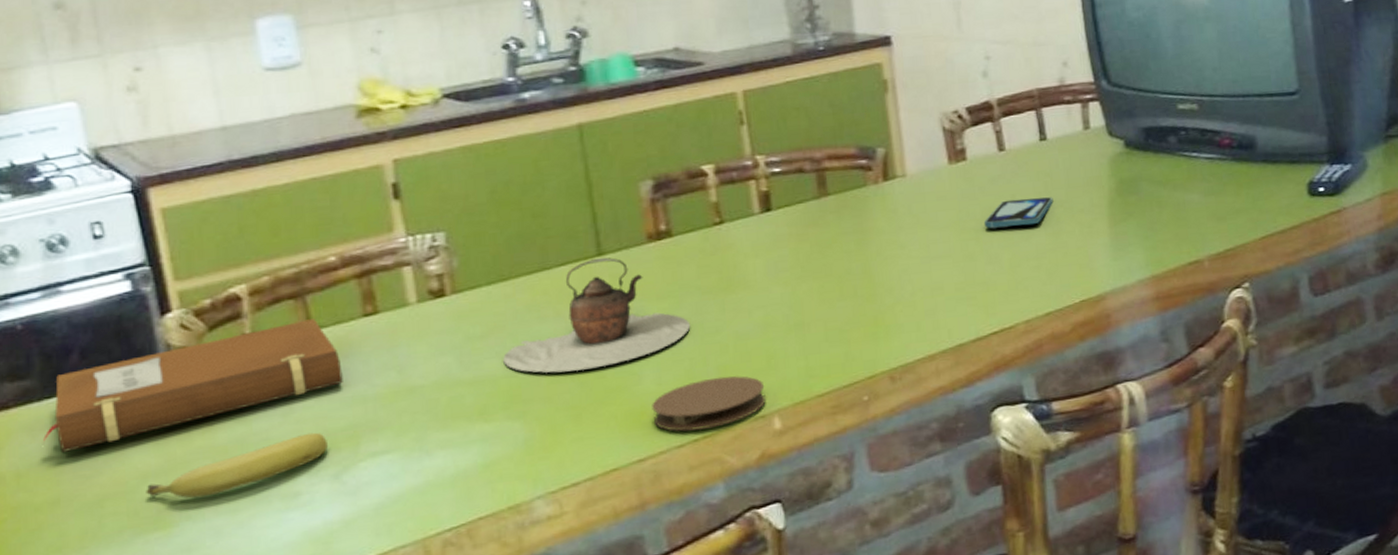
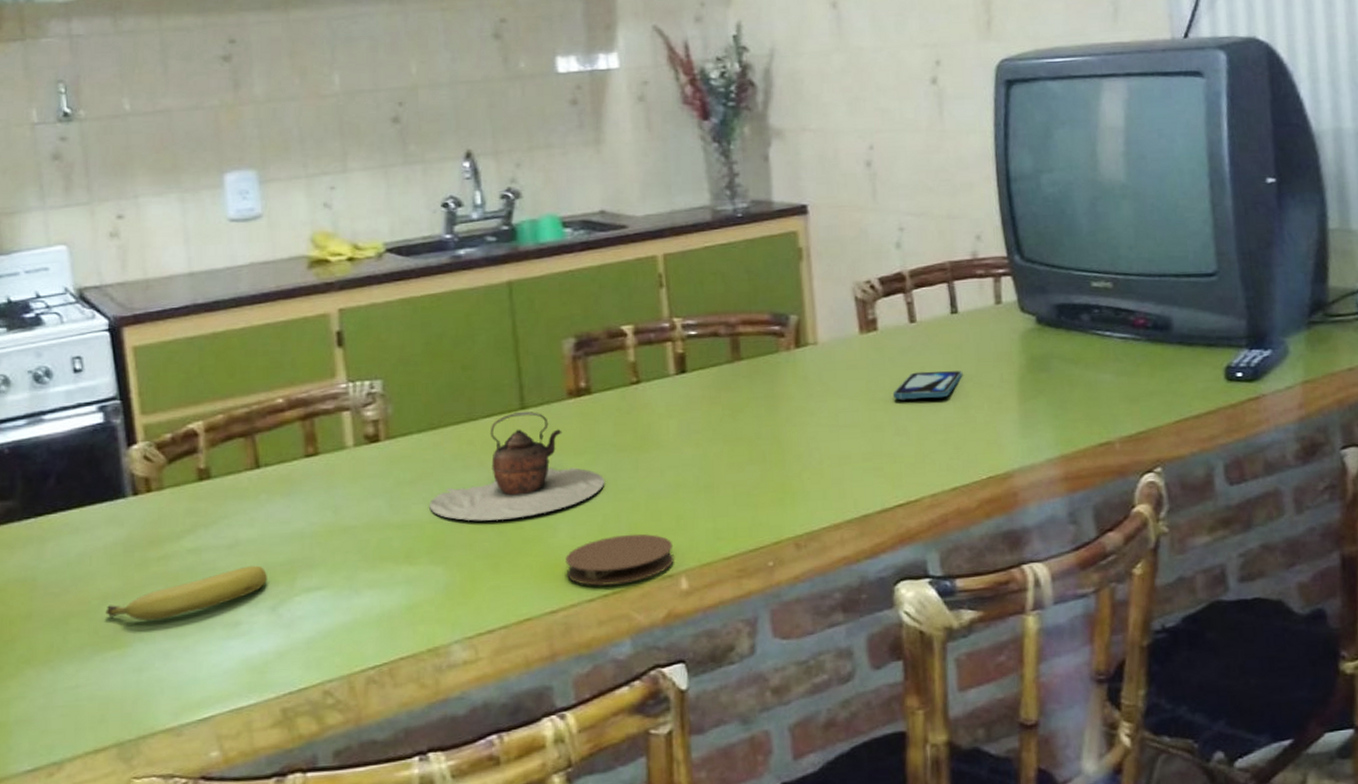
notebook: present [43,319,343,452] -> none [21,457,284,570]

